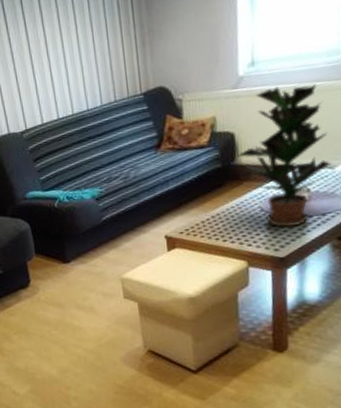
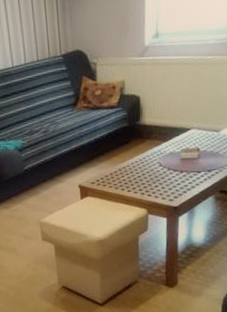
potted plant: present [237,85,332,227] -> none [141,58,218,181]

